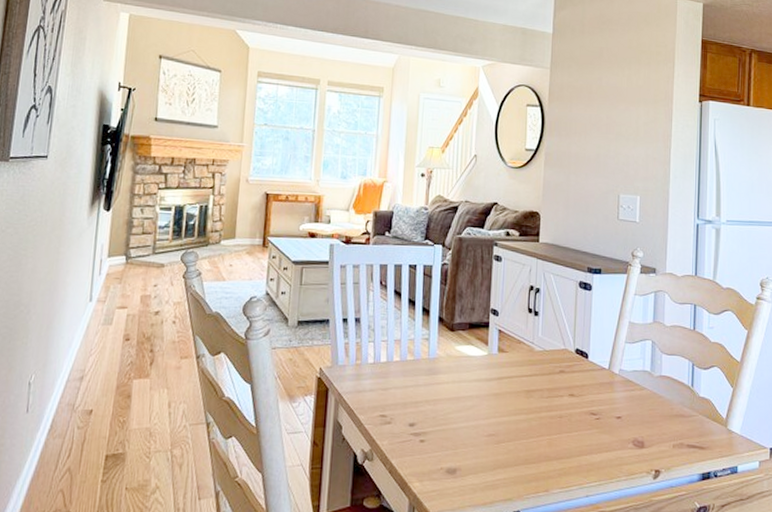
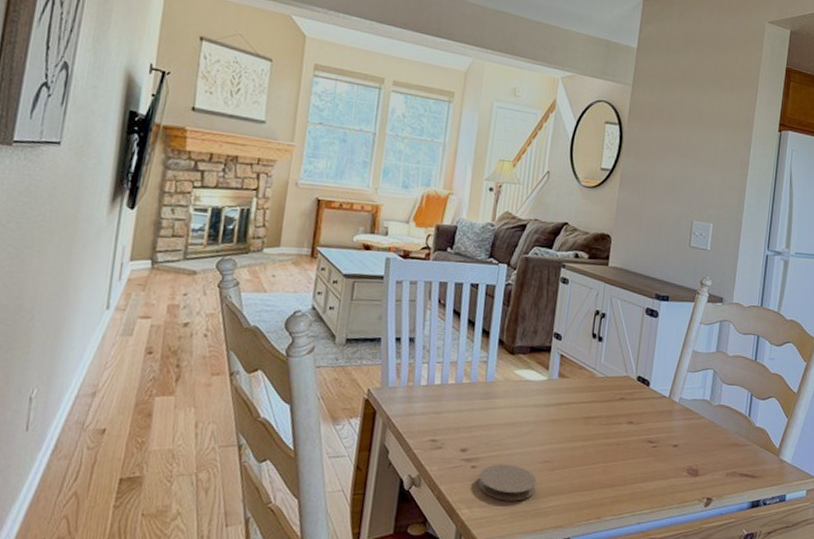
coaster: none [428,438,484,474] -> present [478,464,537,501]

